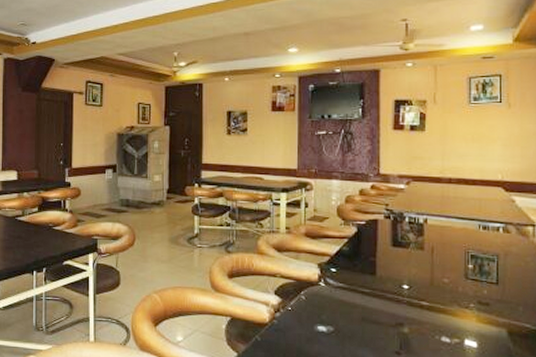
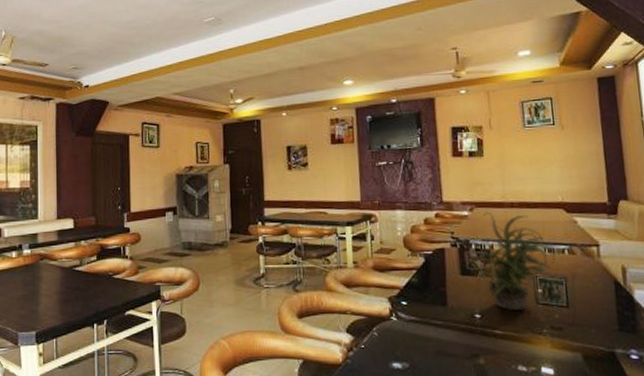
potted plant: none [407,186,489,285] -> present [475,211,556,311]

